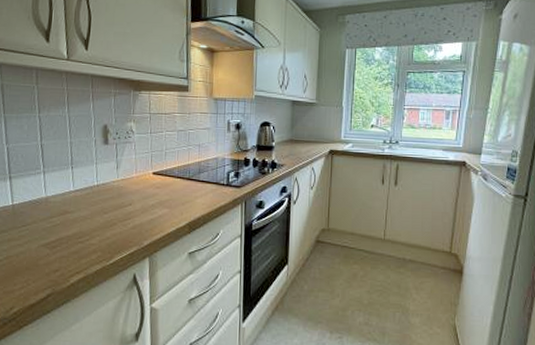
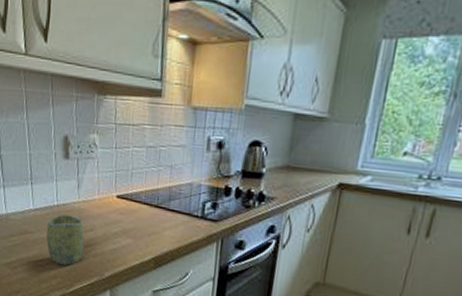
cup: none [86,193,124,239] -> present [46,214,85,265]

